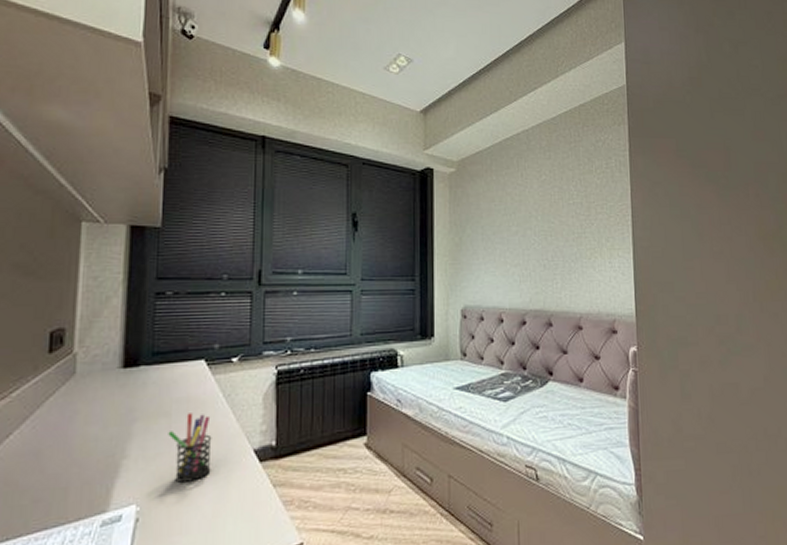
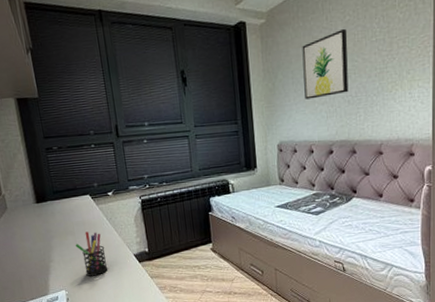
wall art: none [494,188,544,259] -> present [302,29,349,100]

